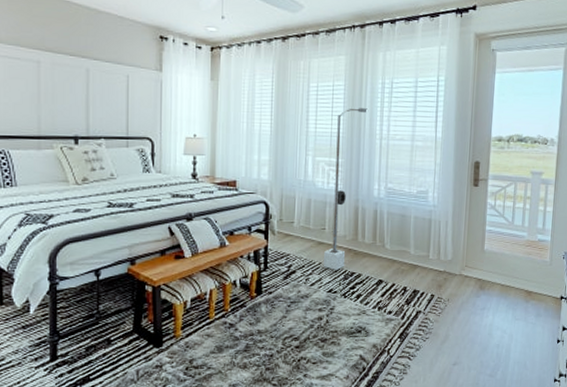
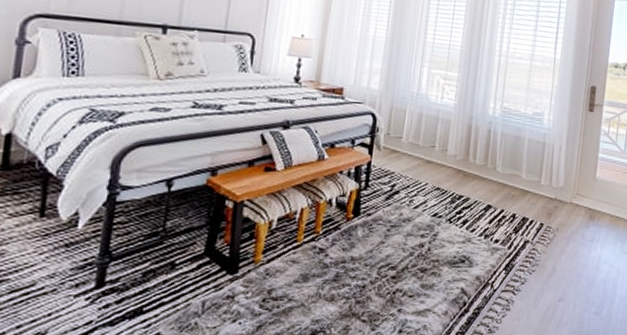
street lamp: present [323,108,368,270] -> none [429,22,489,192]

